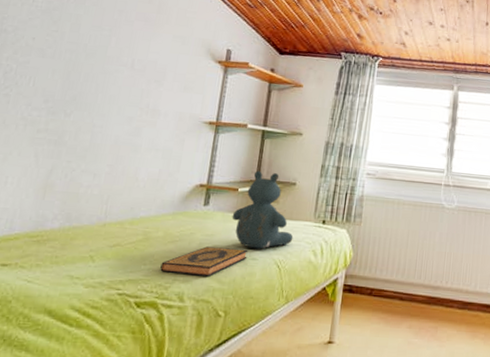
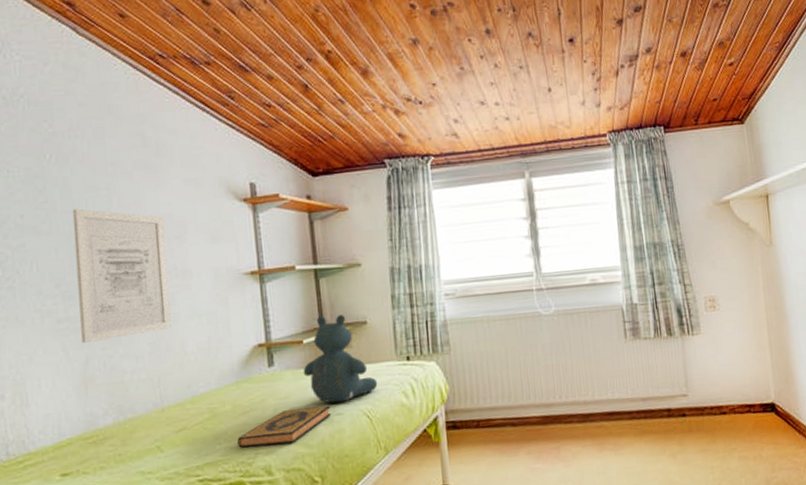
wall art: none [52,41,150,156] -> present [72,208,172,344]

